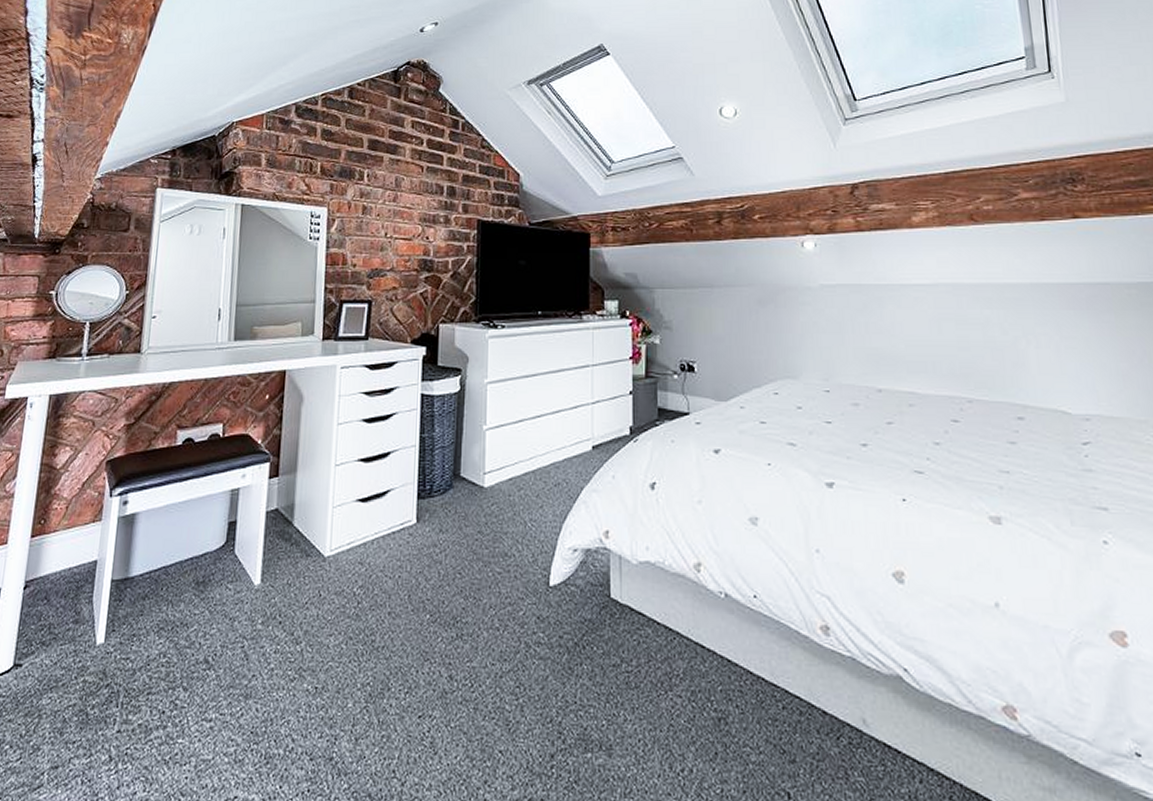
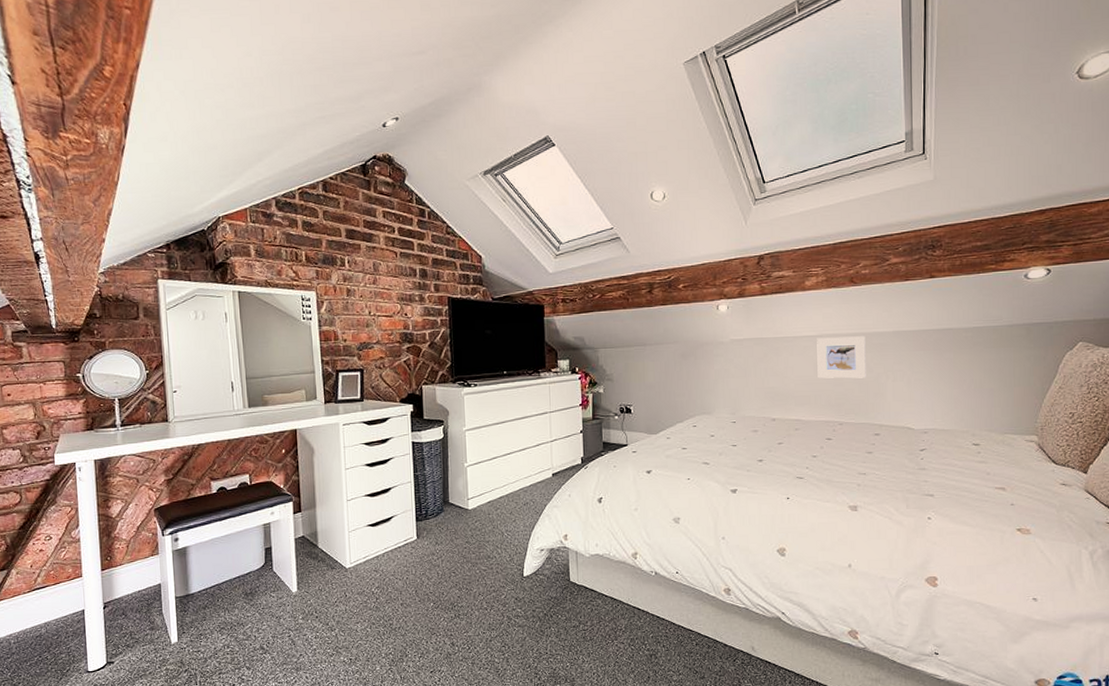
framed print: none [931,287,1000,342] -> present [817,336,866,379]

